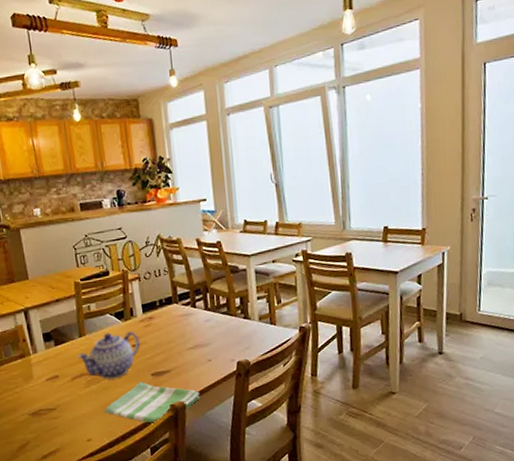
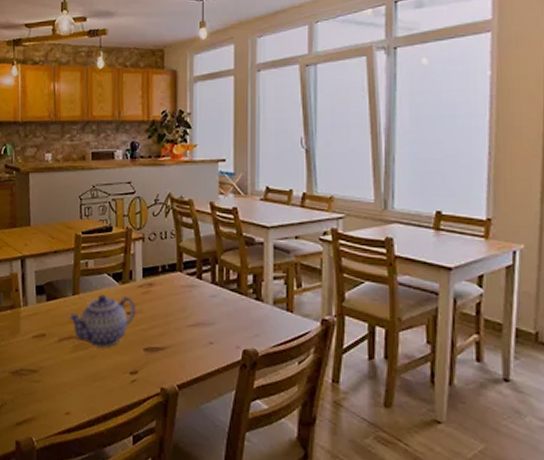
dish towel: present [104,382,201,424] -> none [87,355,197,409]

